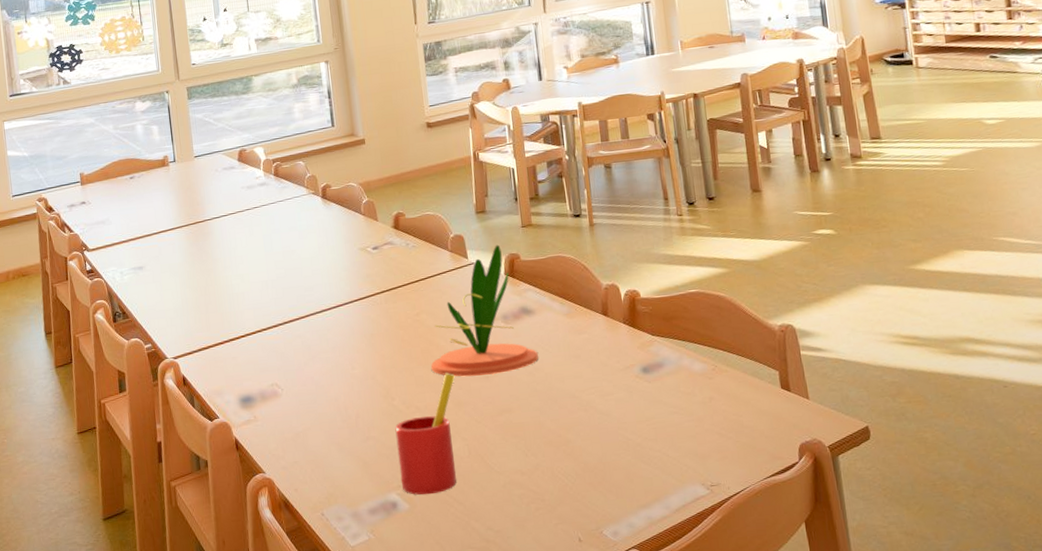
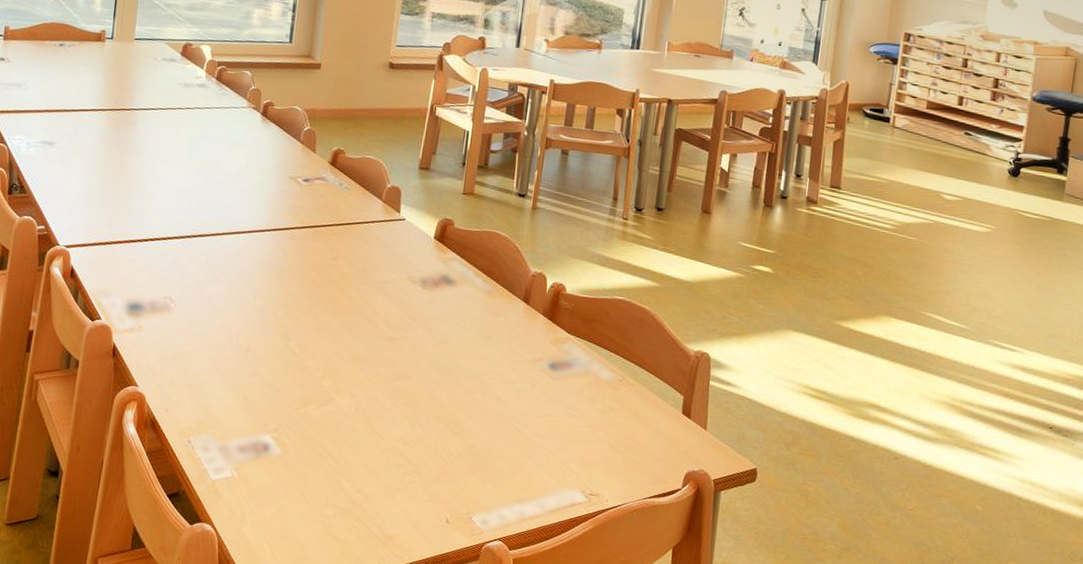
straw: present [395,372,457,495] -> none [278,325,359,445]
plant: present [430,244,538,377] -> none [336,206,449,338]

